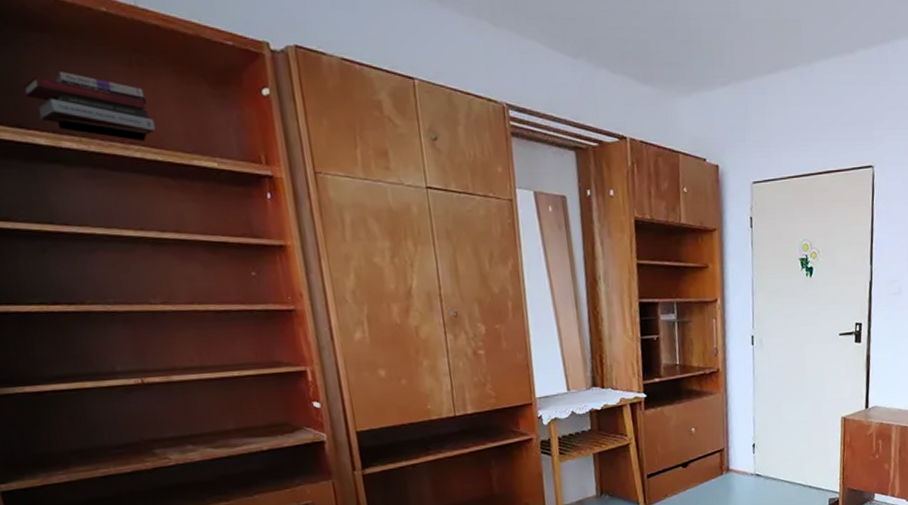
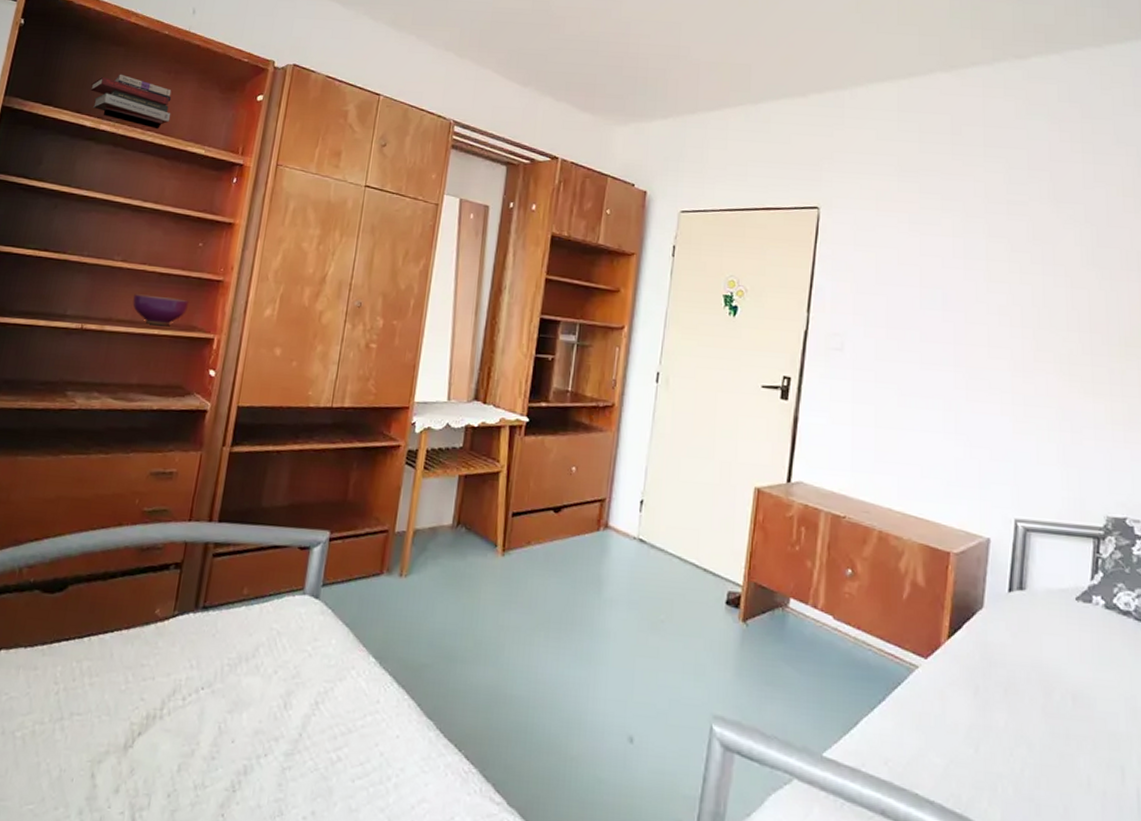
bowl: none [193,335,264,367] -> present [132,294,190,325]

